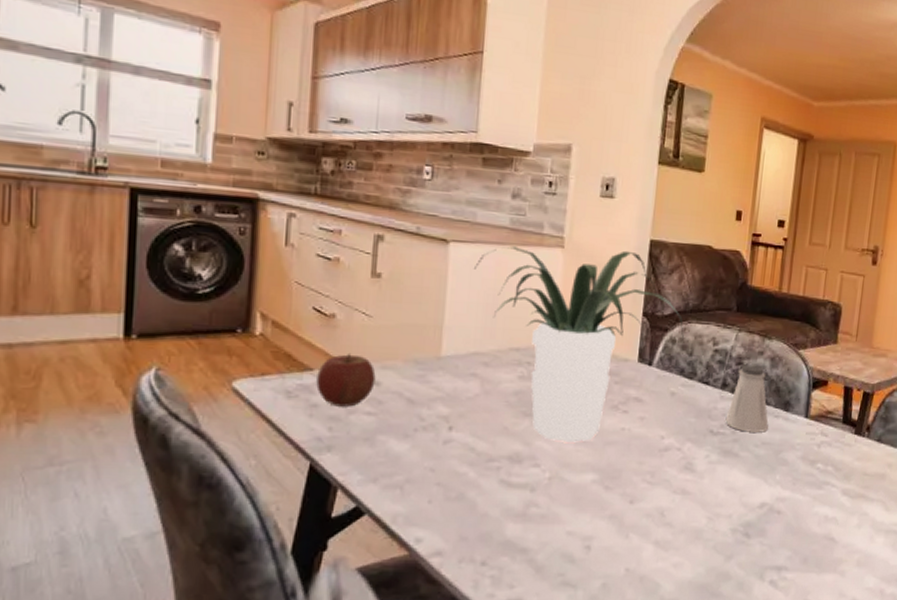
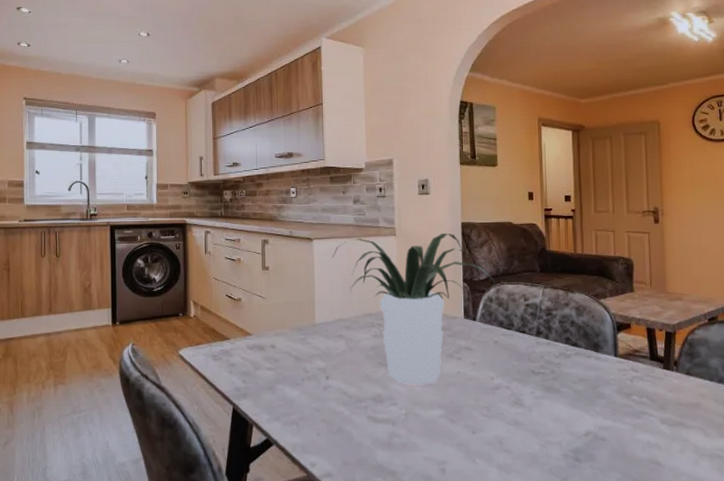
apple: present [316,353,376,407] -> none [232,325,272,365]
saltshaker: present [725,365,769,433] -> none [544,315,583,371]

